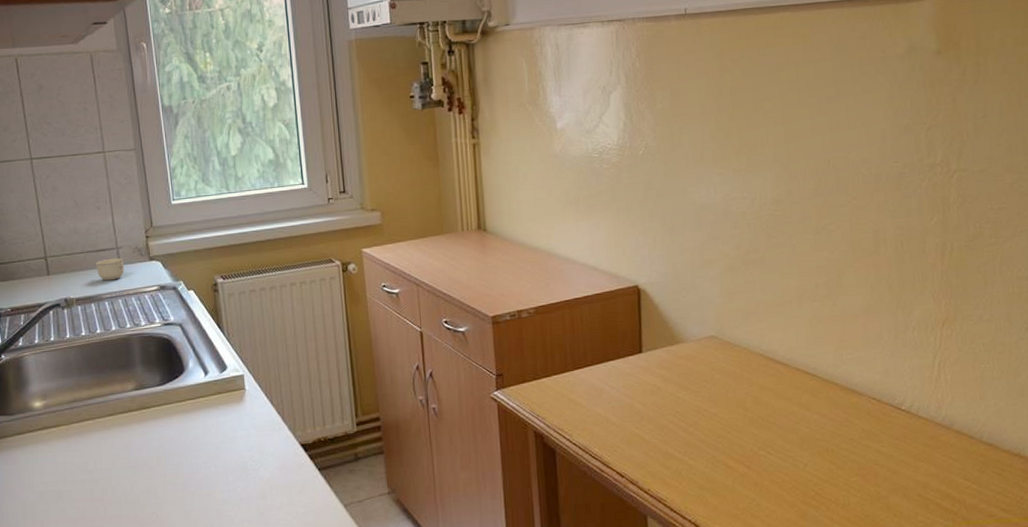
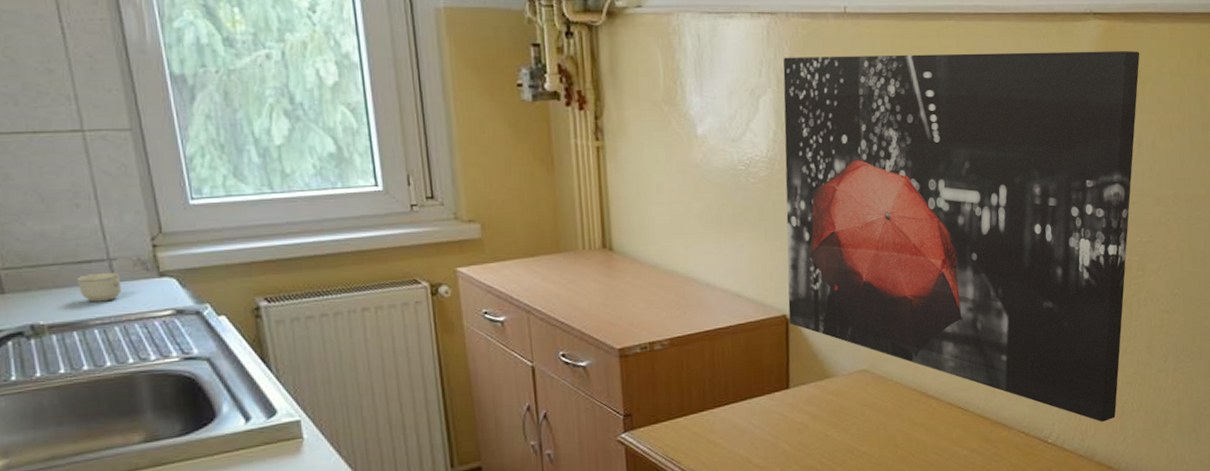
wall art: none [630,24,981,390] -> present [783,51,1140,422]

